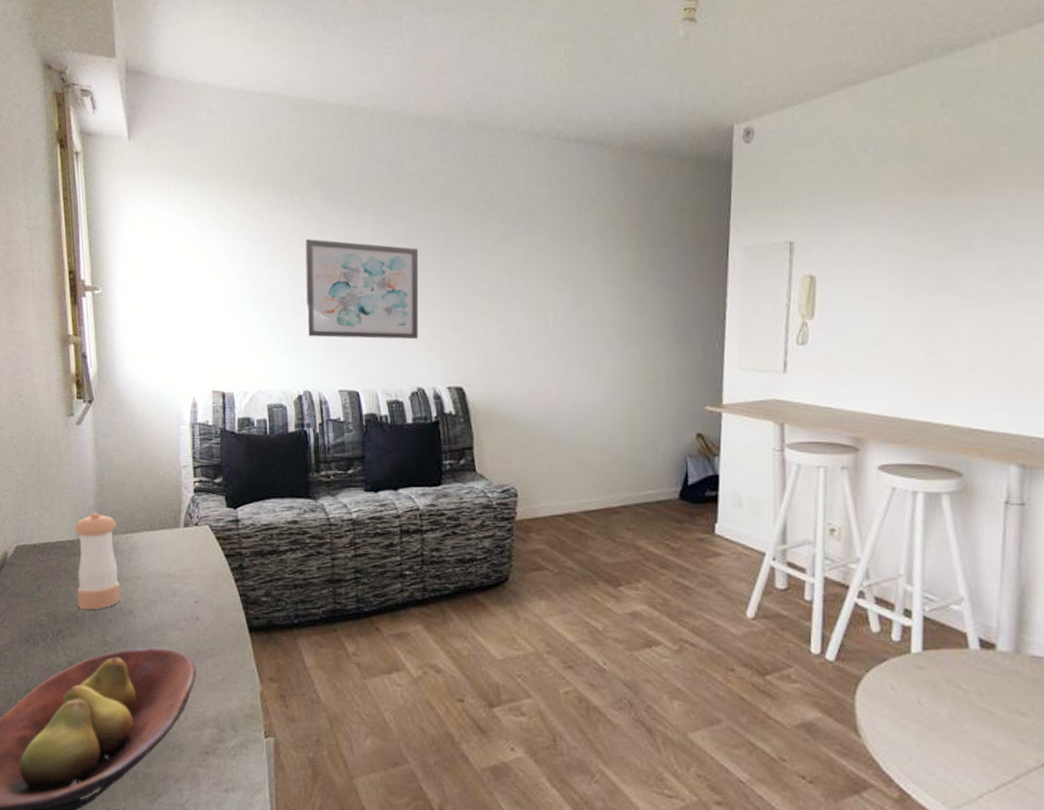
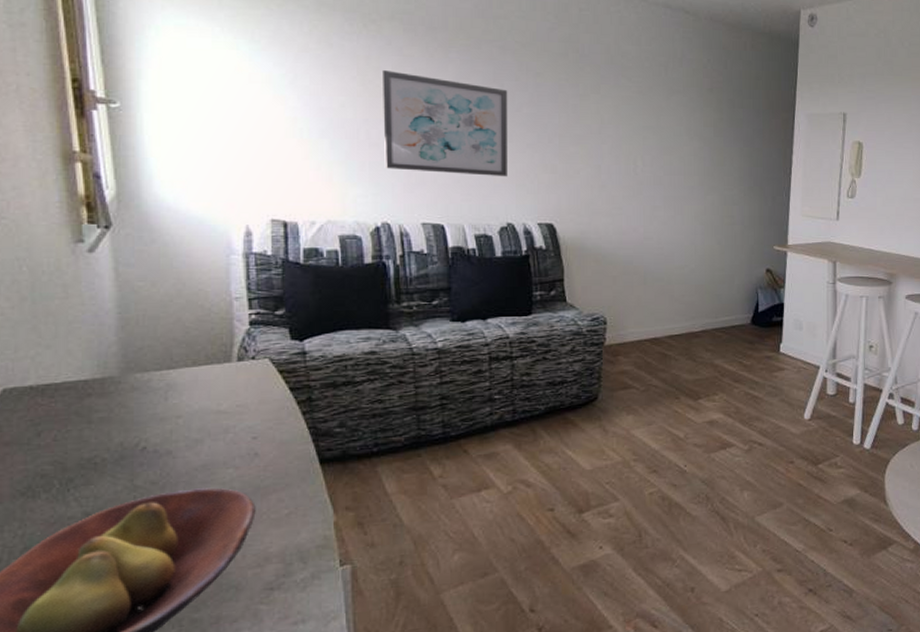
pepper shaker: present [74,512,121,610] -> none [88,348,155,455]

